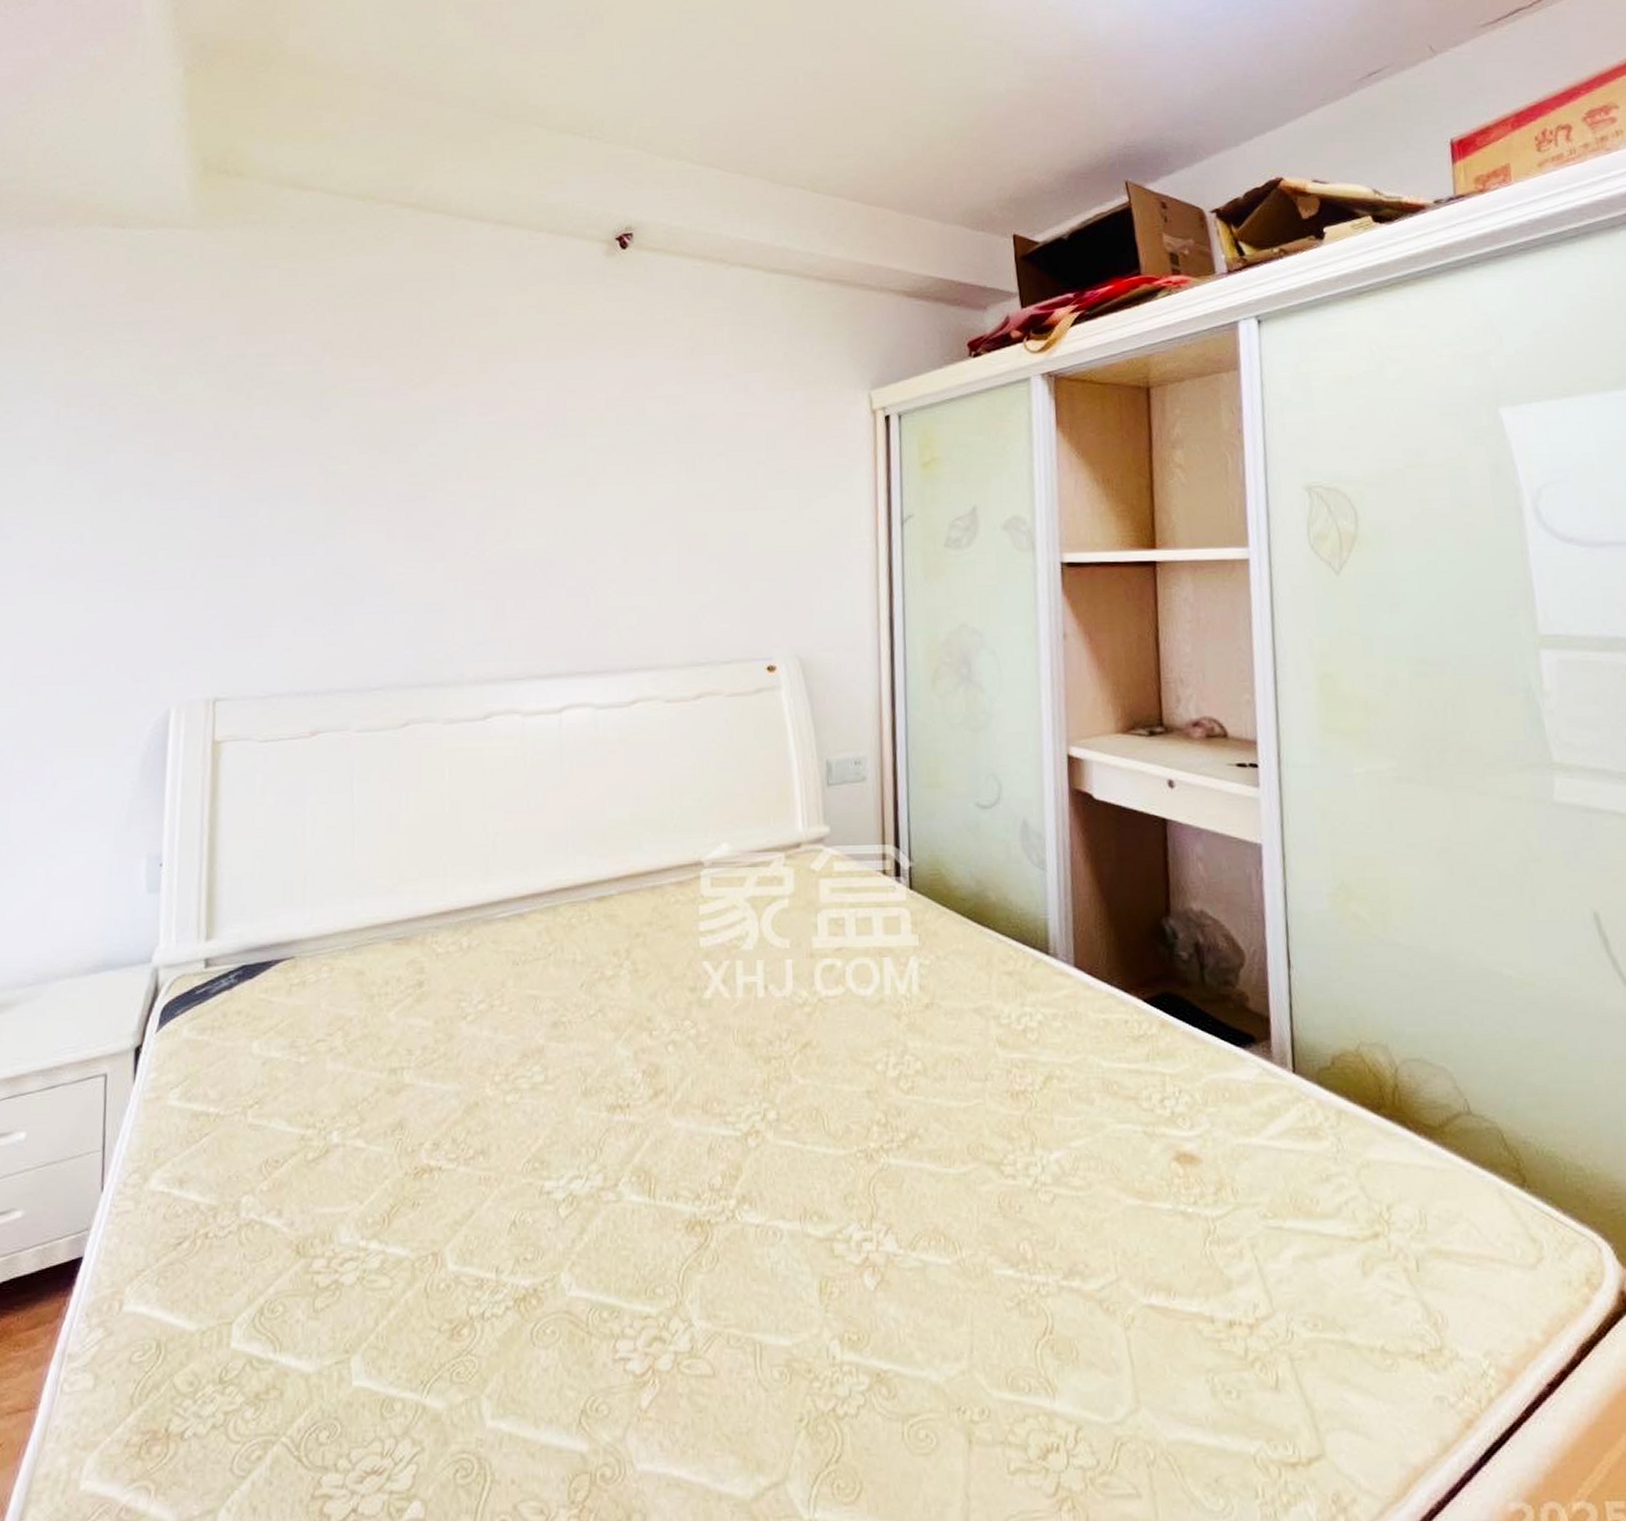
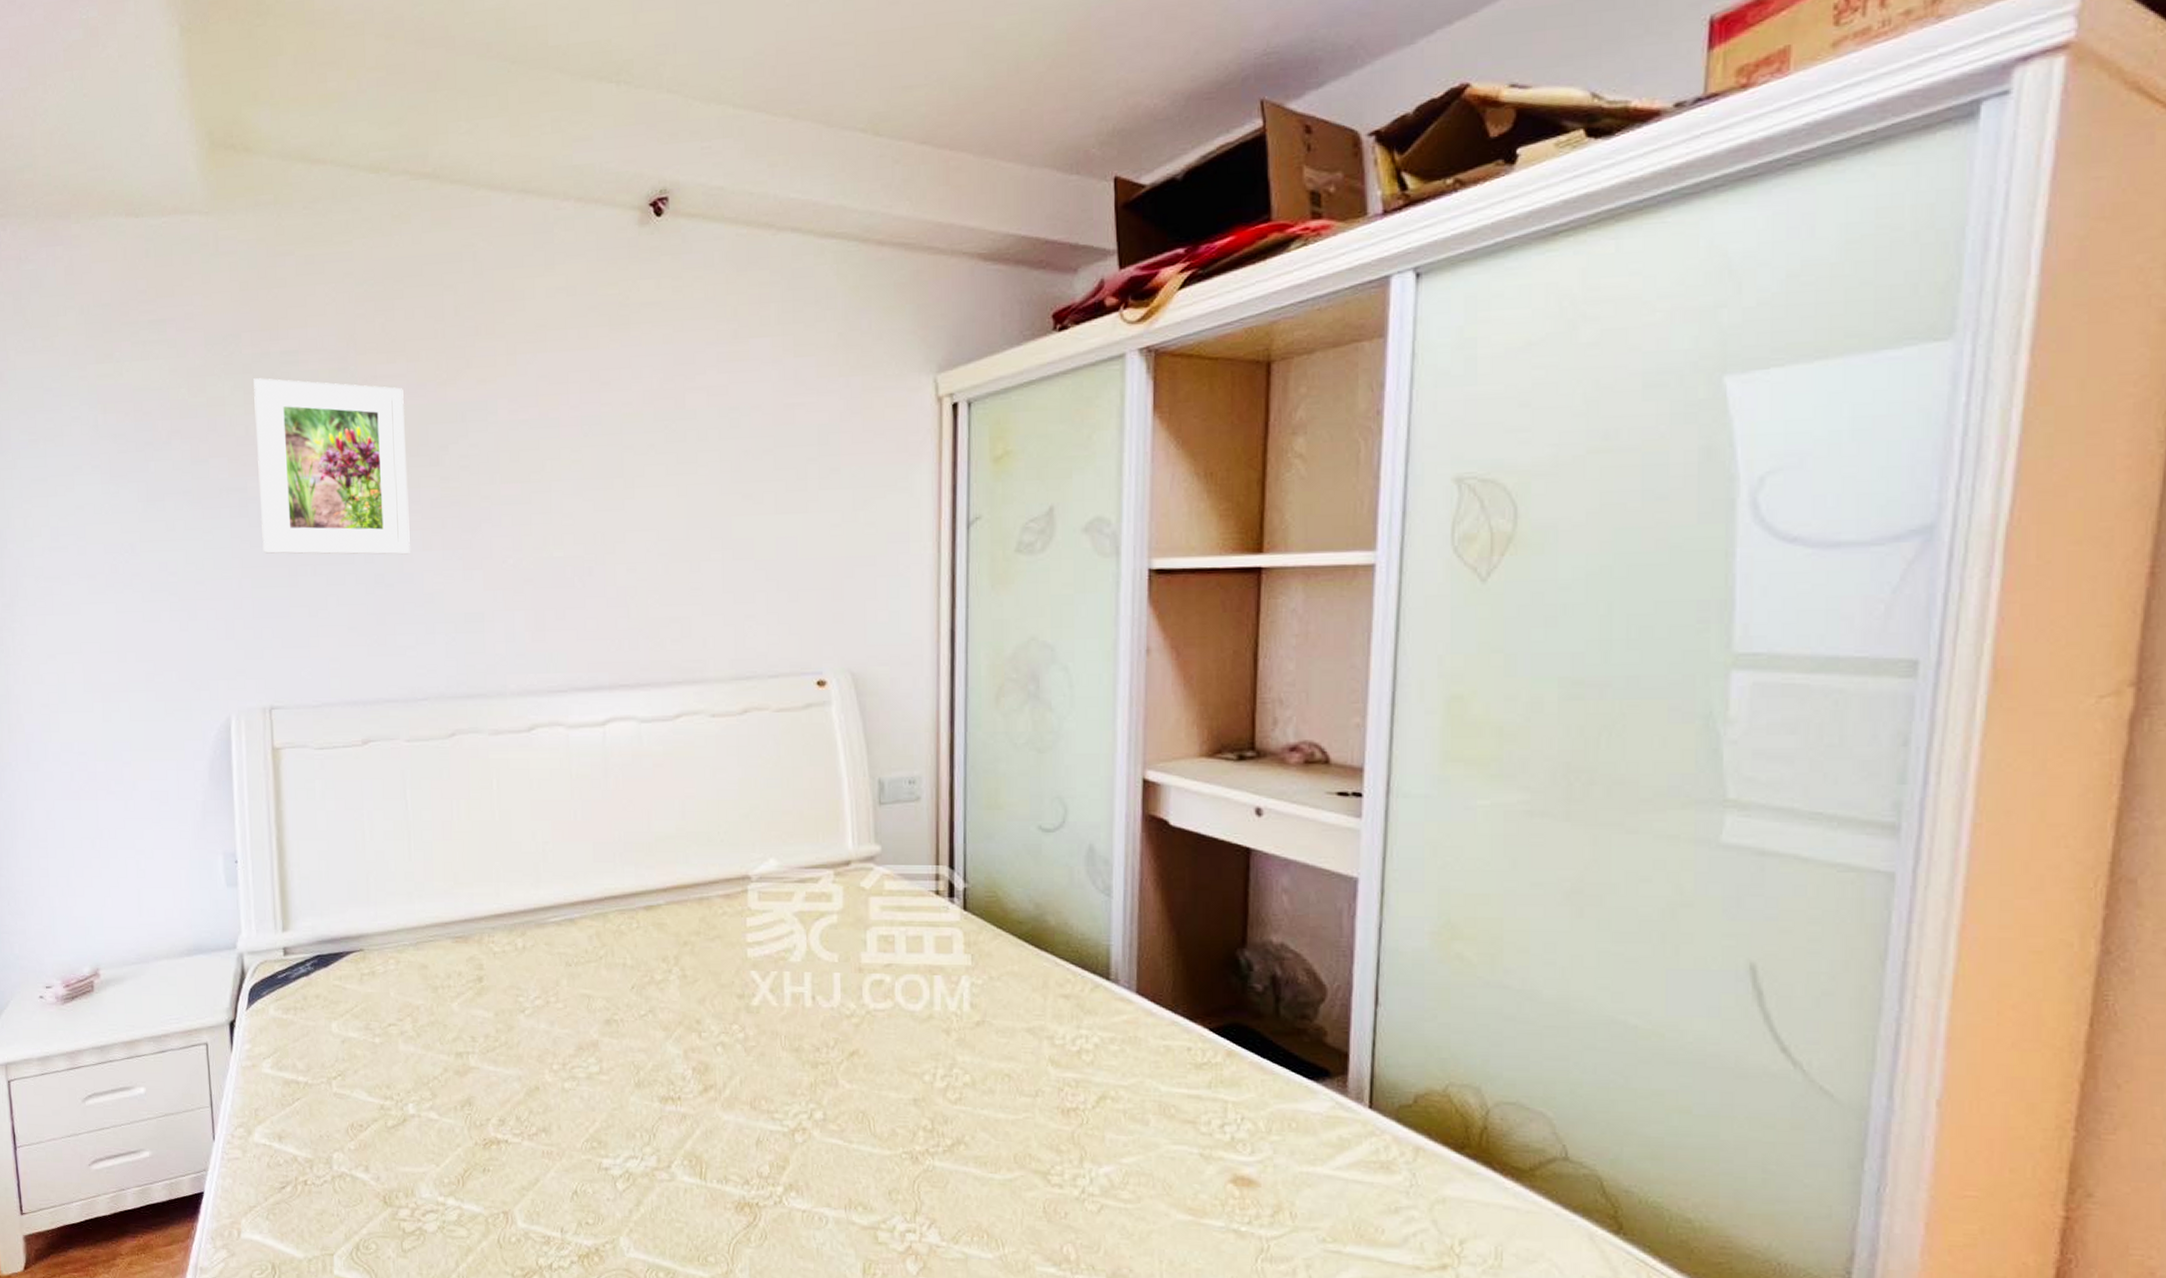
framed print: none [221,378,376,546] -> present [253,378,410,555]

